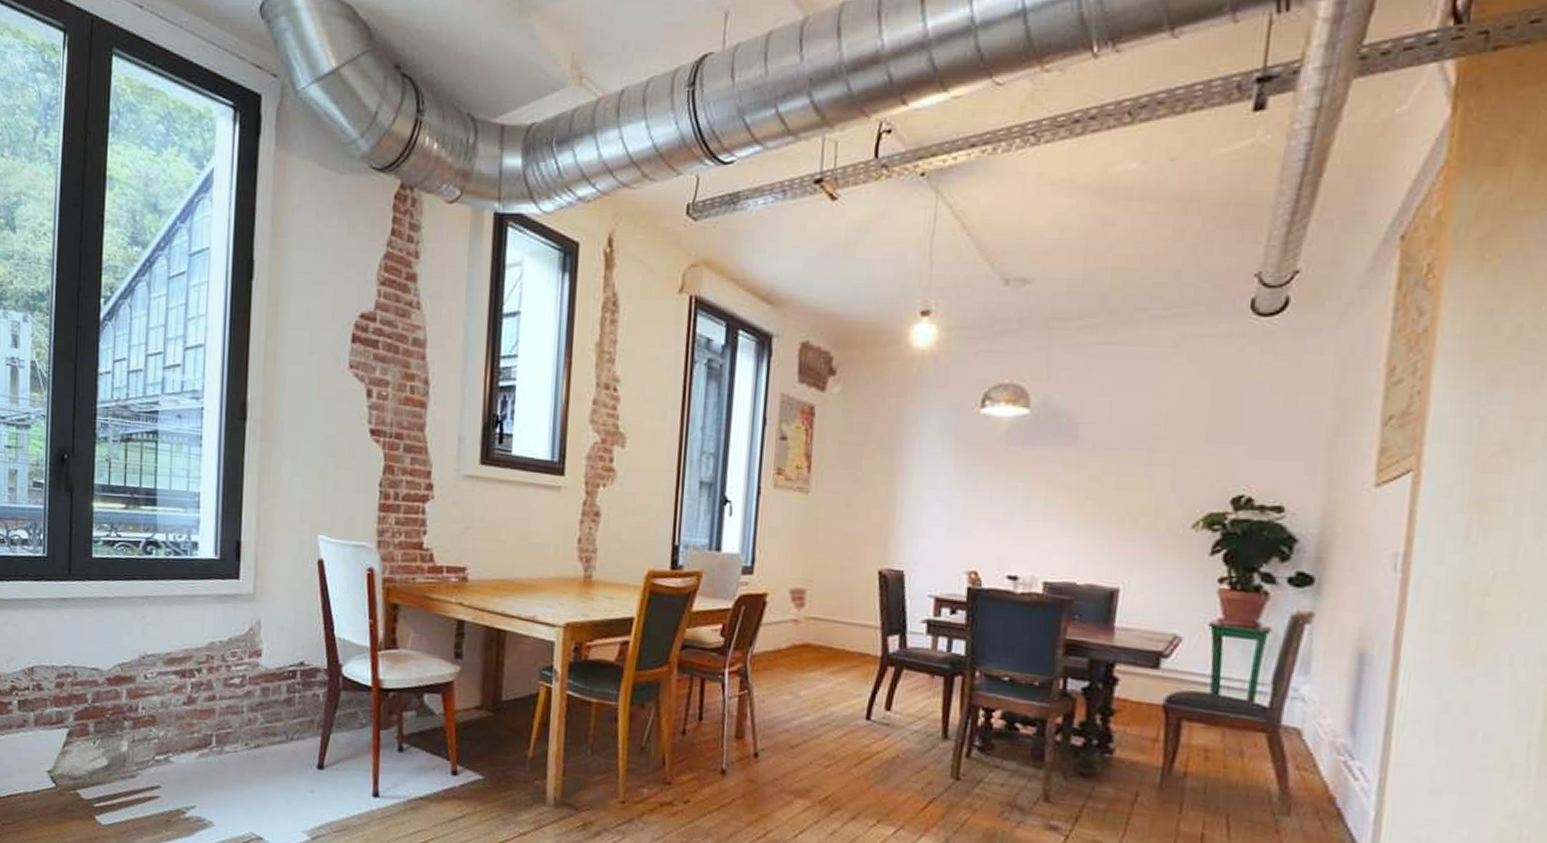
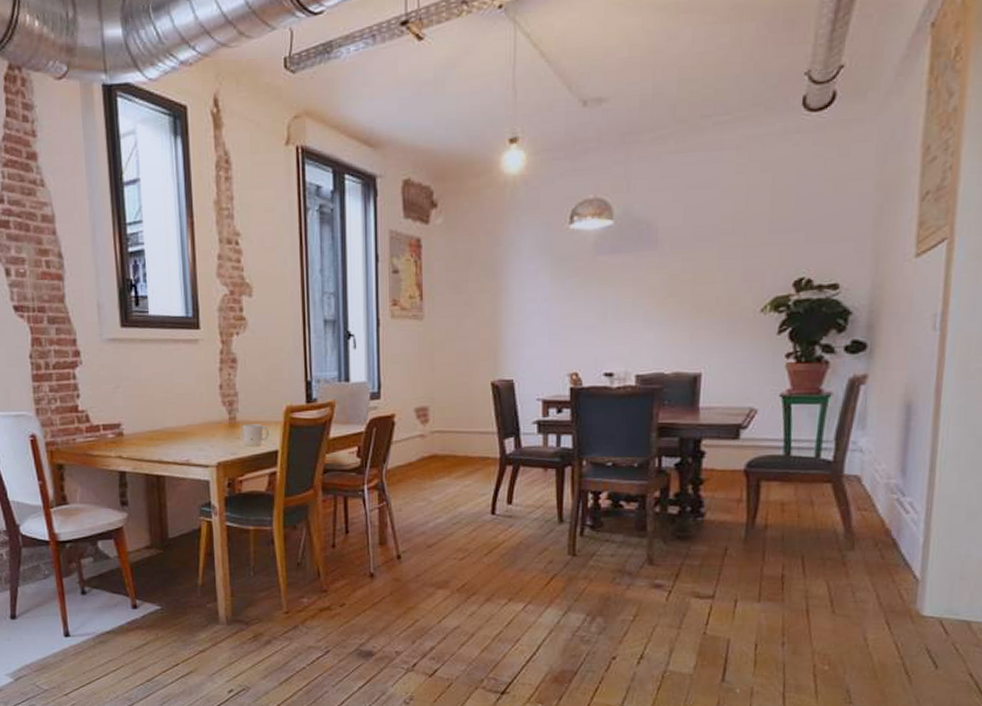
mug: none [596,584,626,611] -> present [242,424,269,447]

